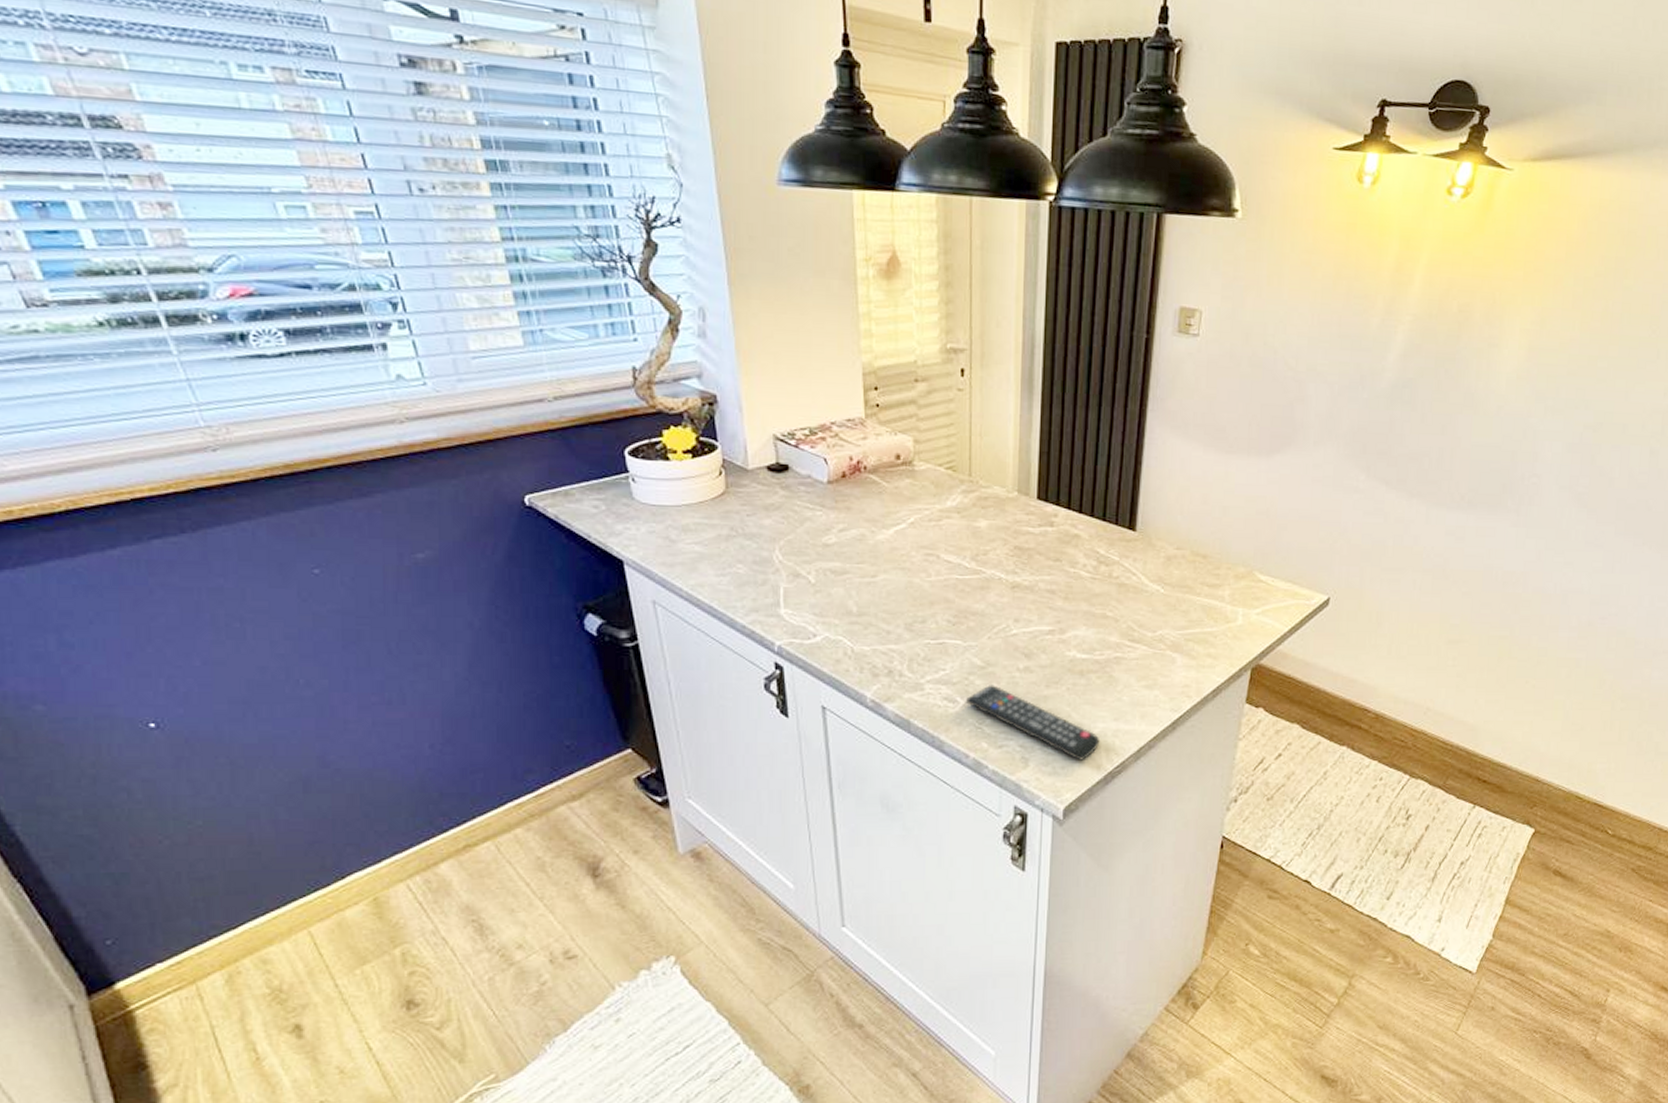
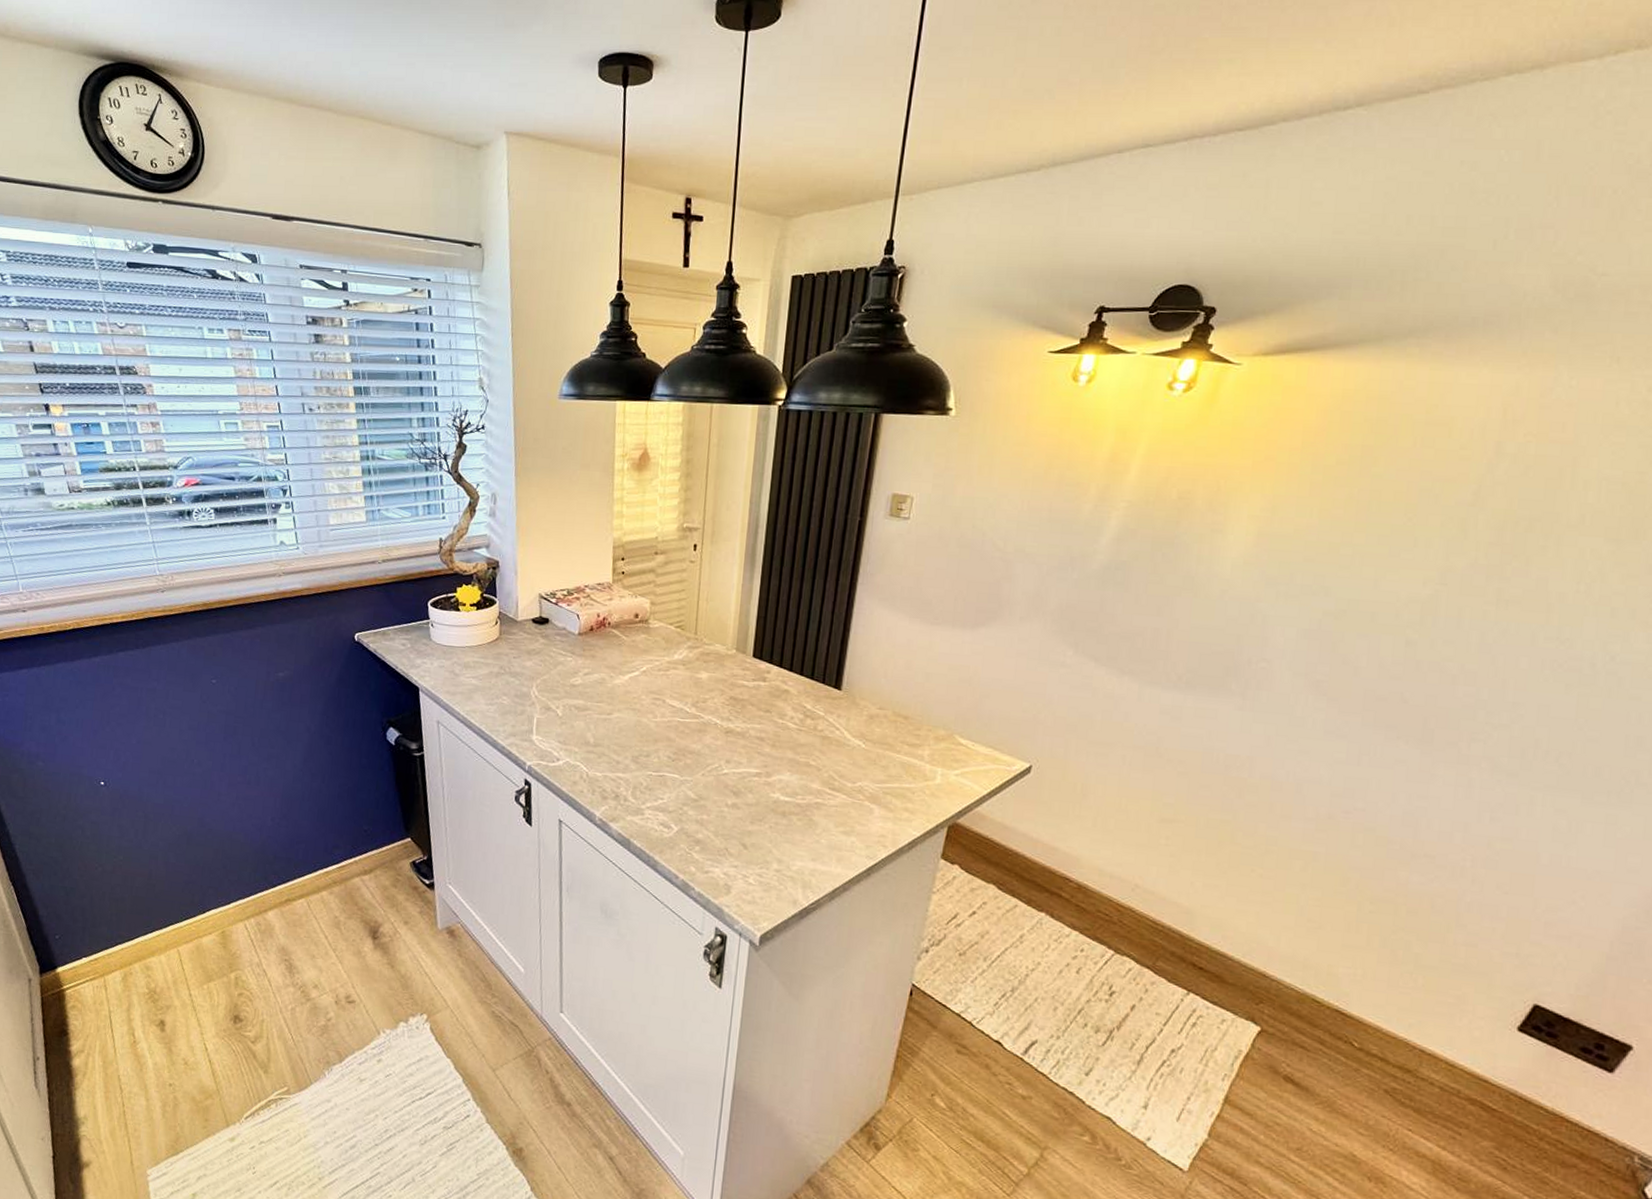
remote control: present [966,685,1100,760] -> none [679,816,798,894]

